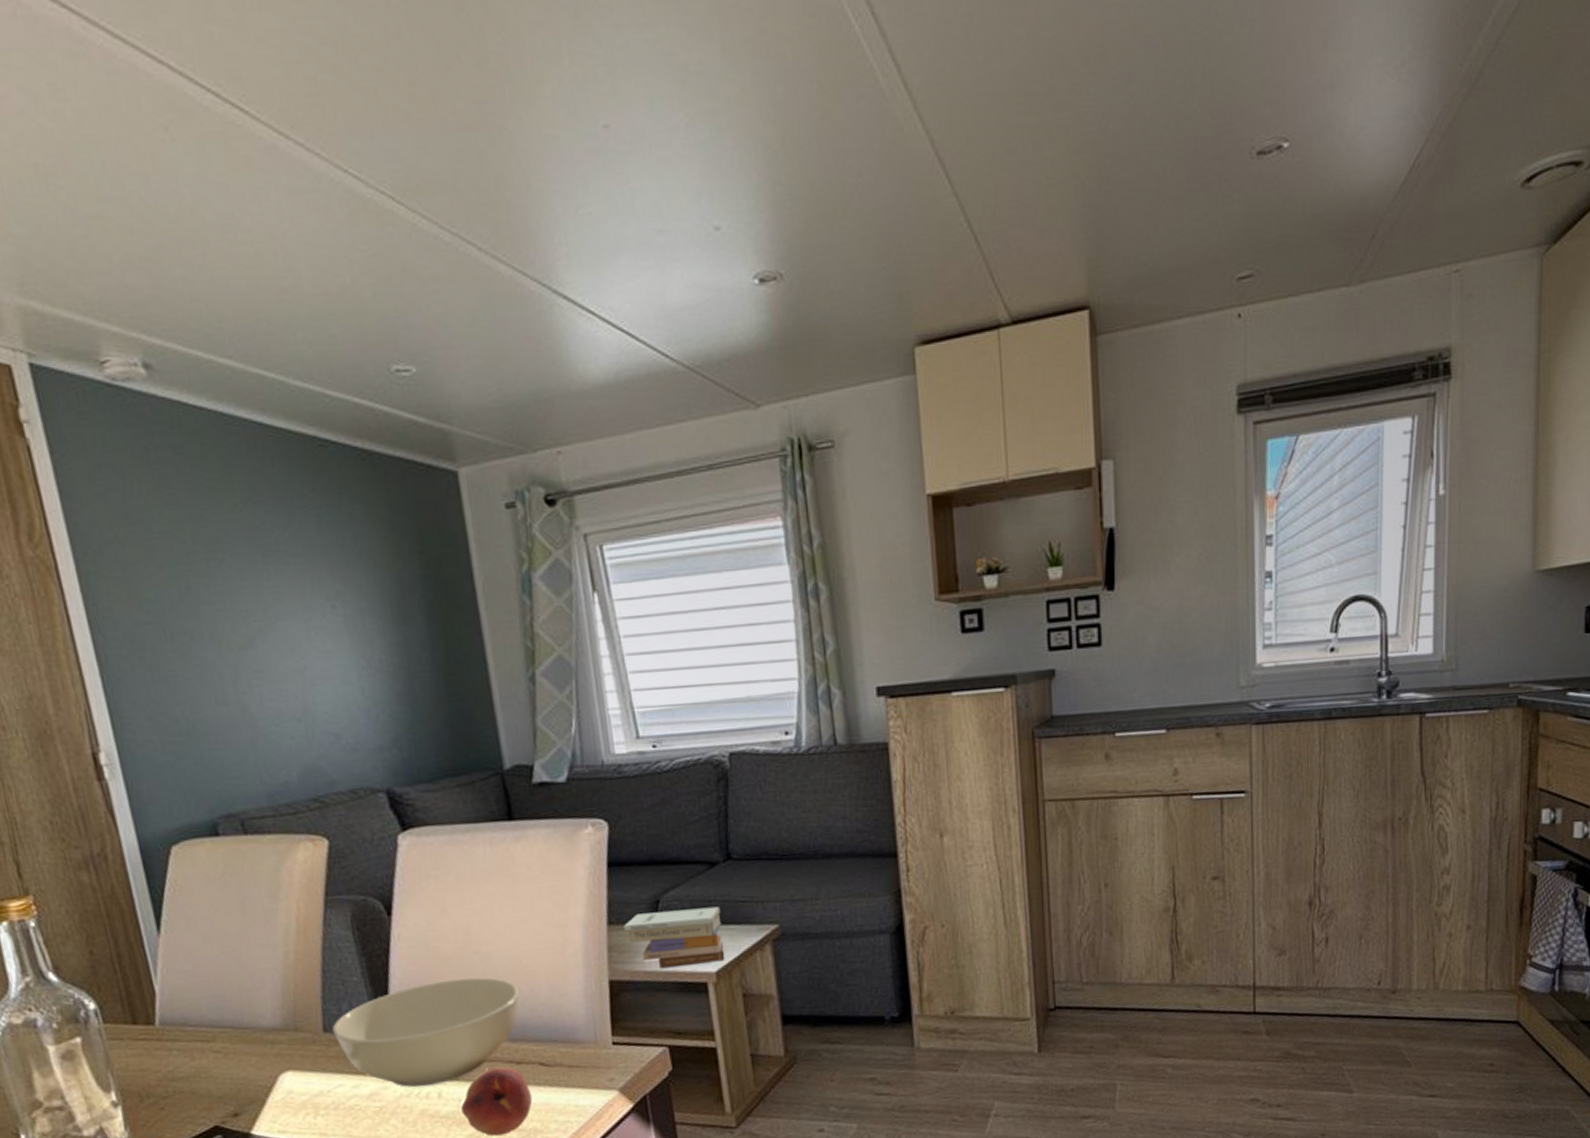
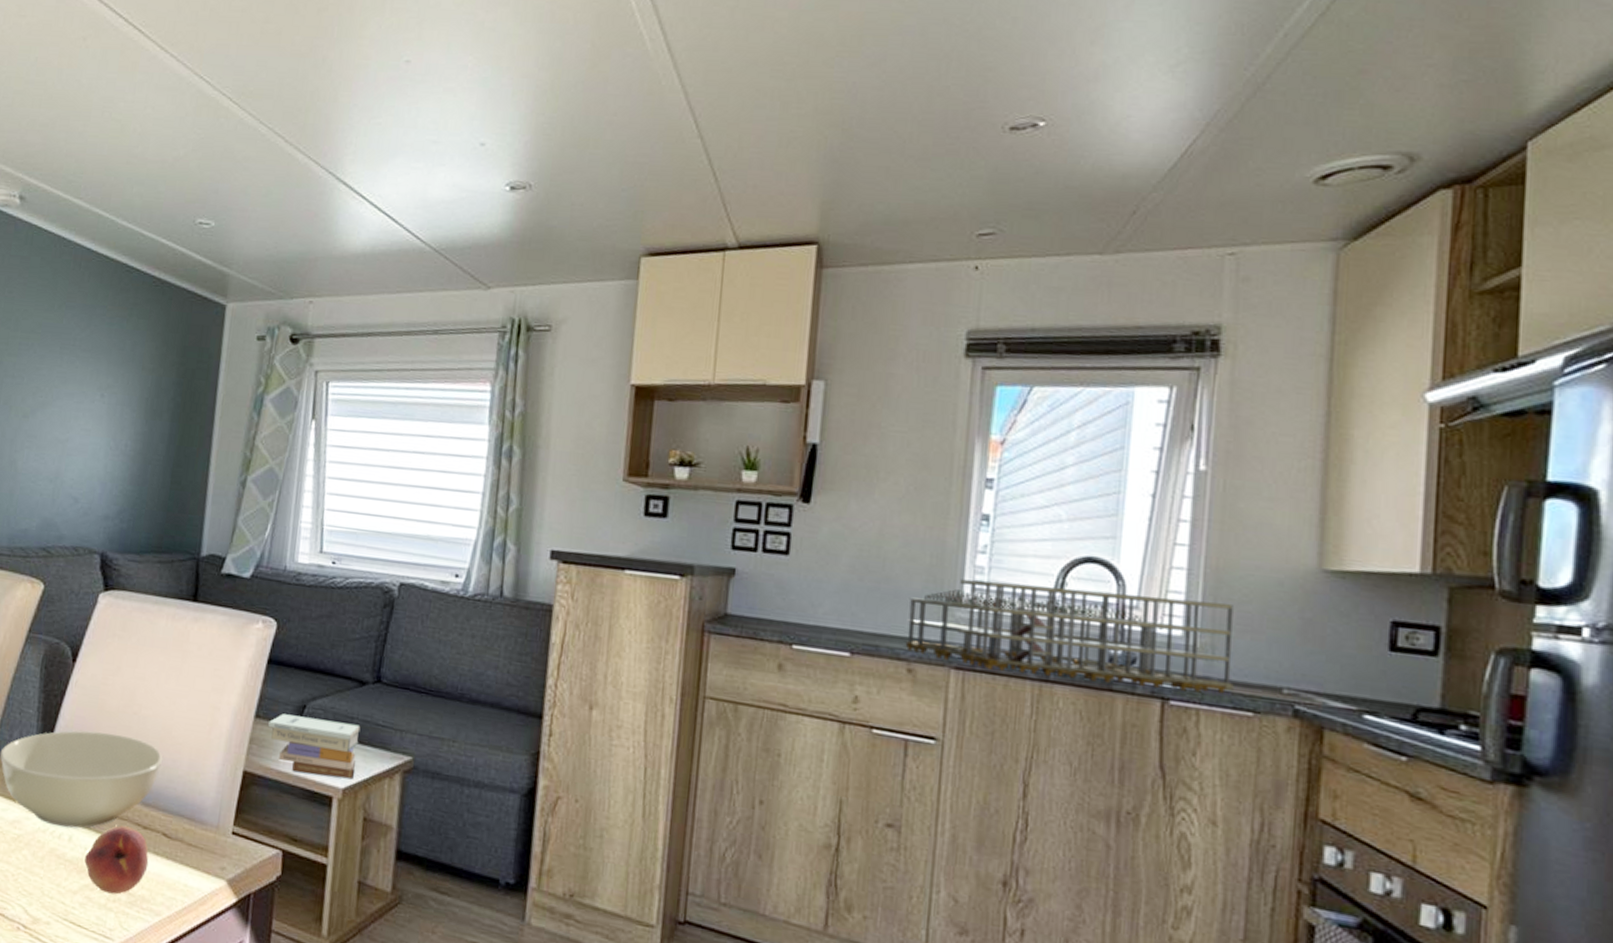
dish rack: none [1211,617,1473,719] -> present [905,579,1234,694]

